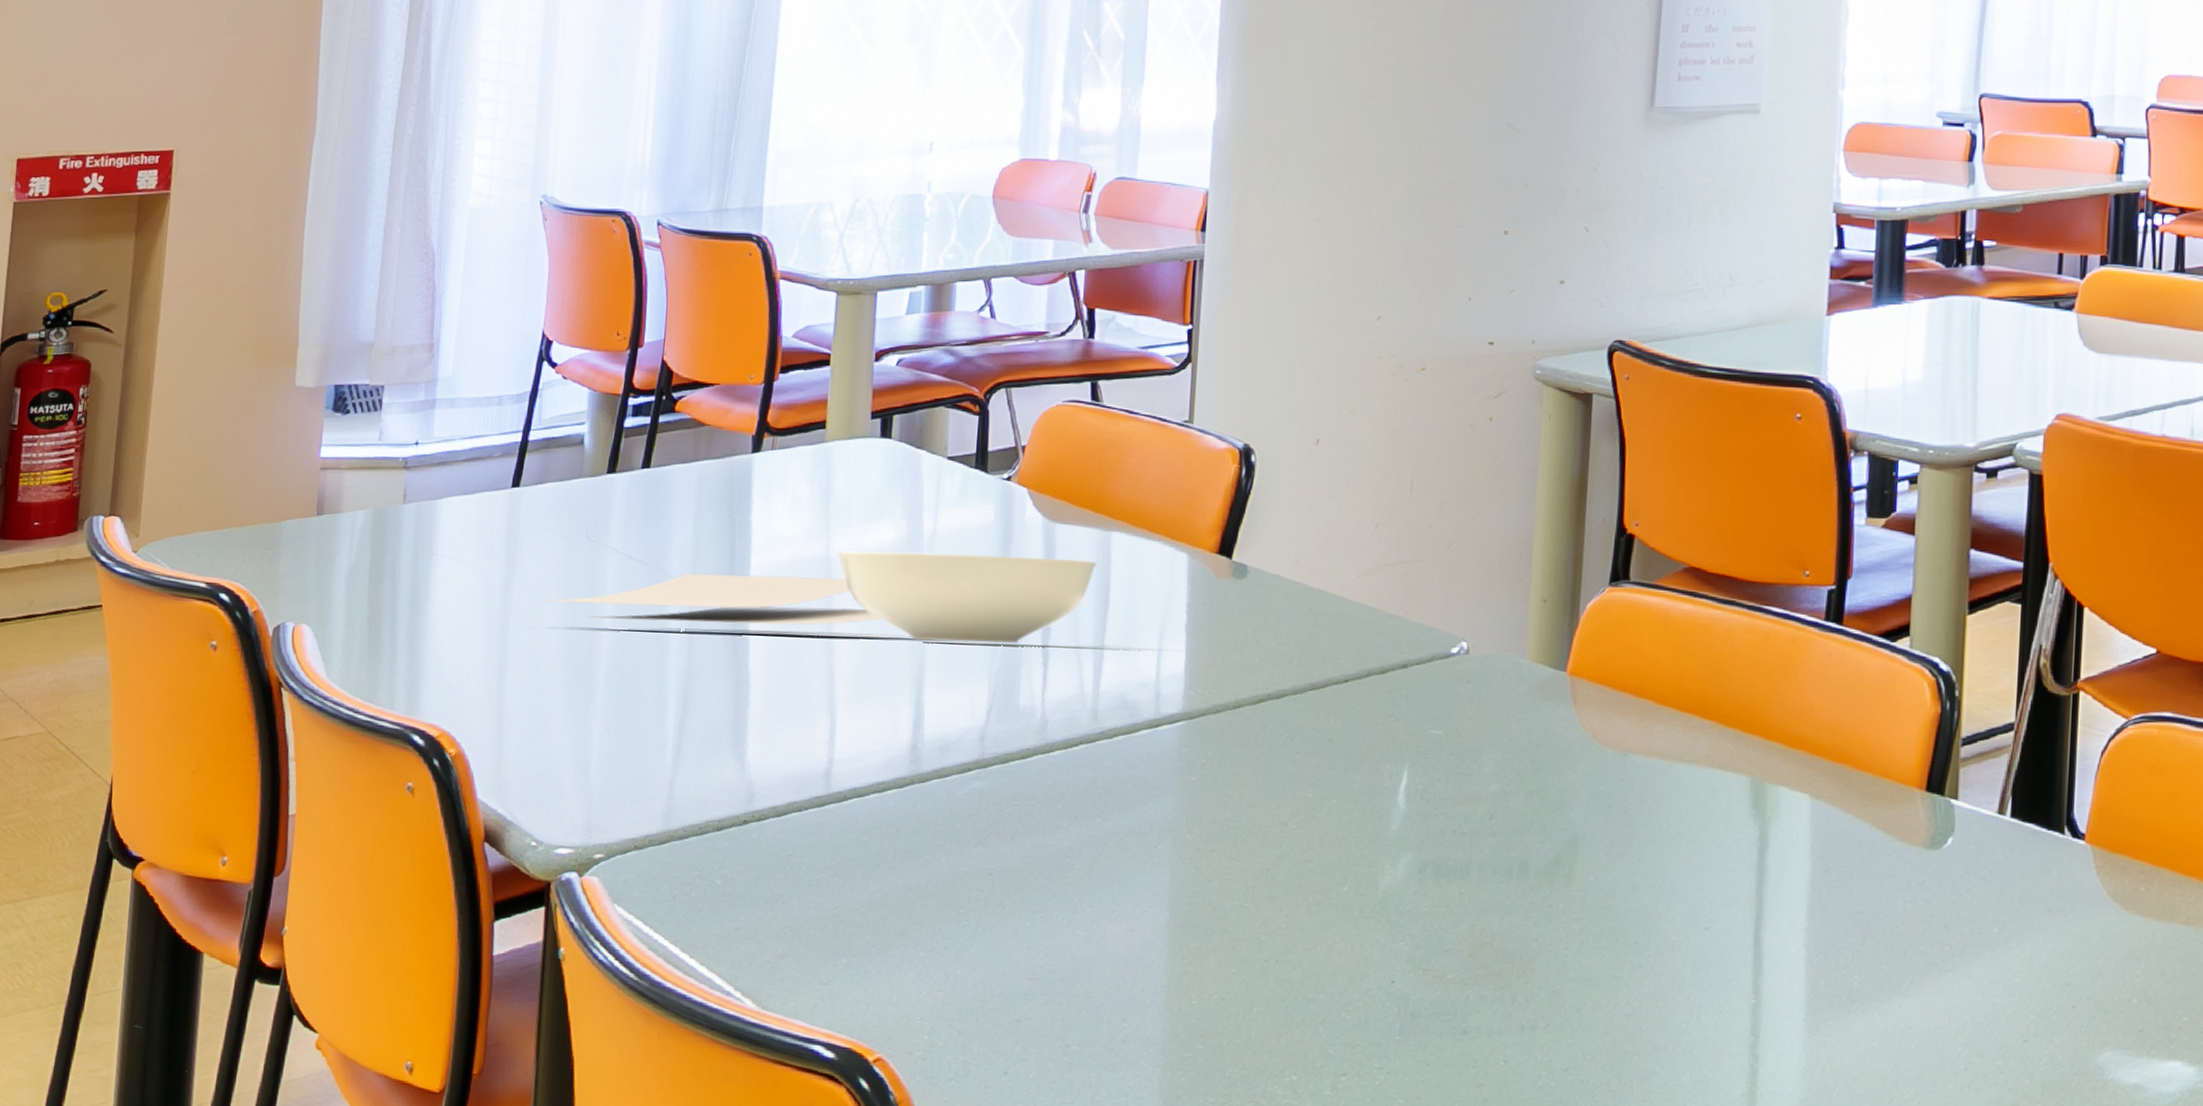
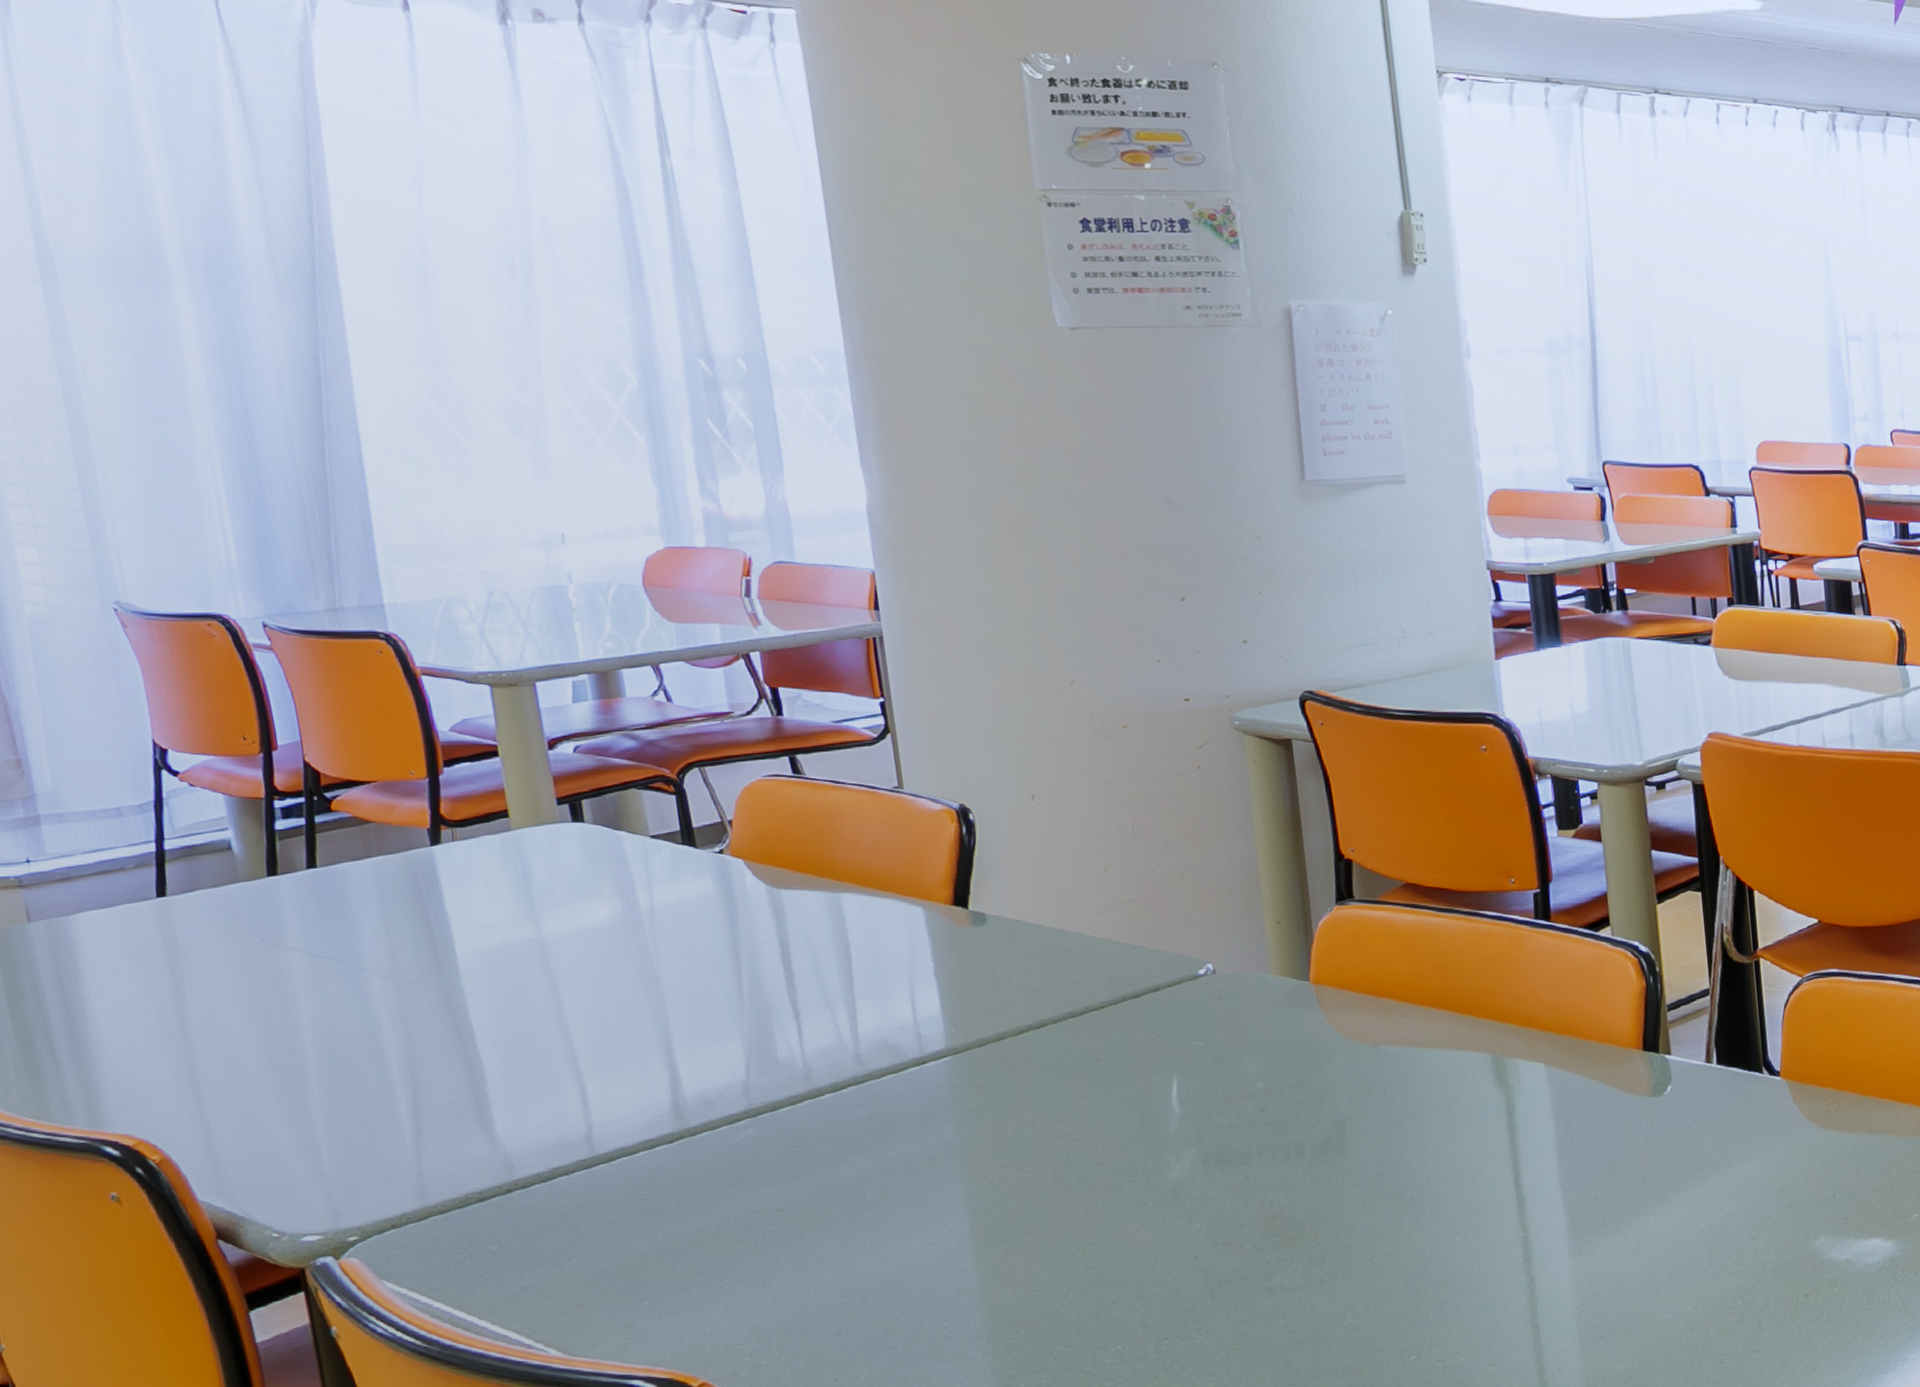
papers: present [543,573,913,638] -> none [225,958,651,1024]
bowl: present [837,550,1098,644] -> none [550,920,832,1009]

